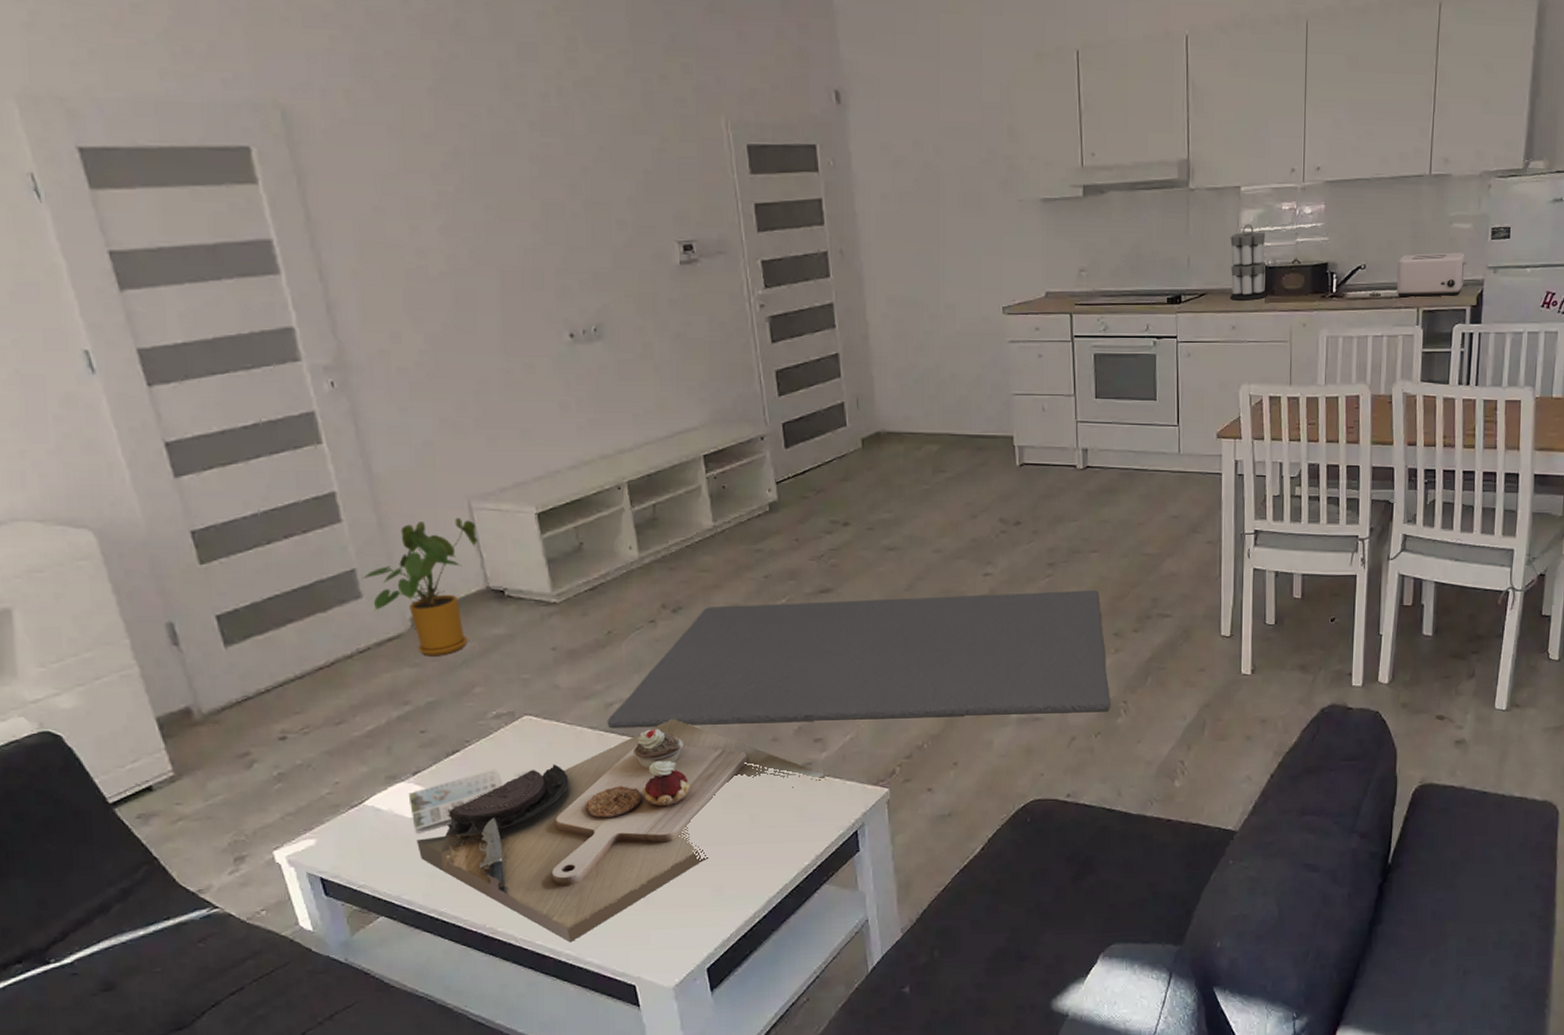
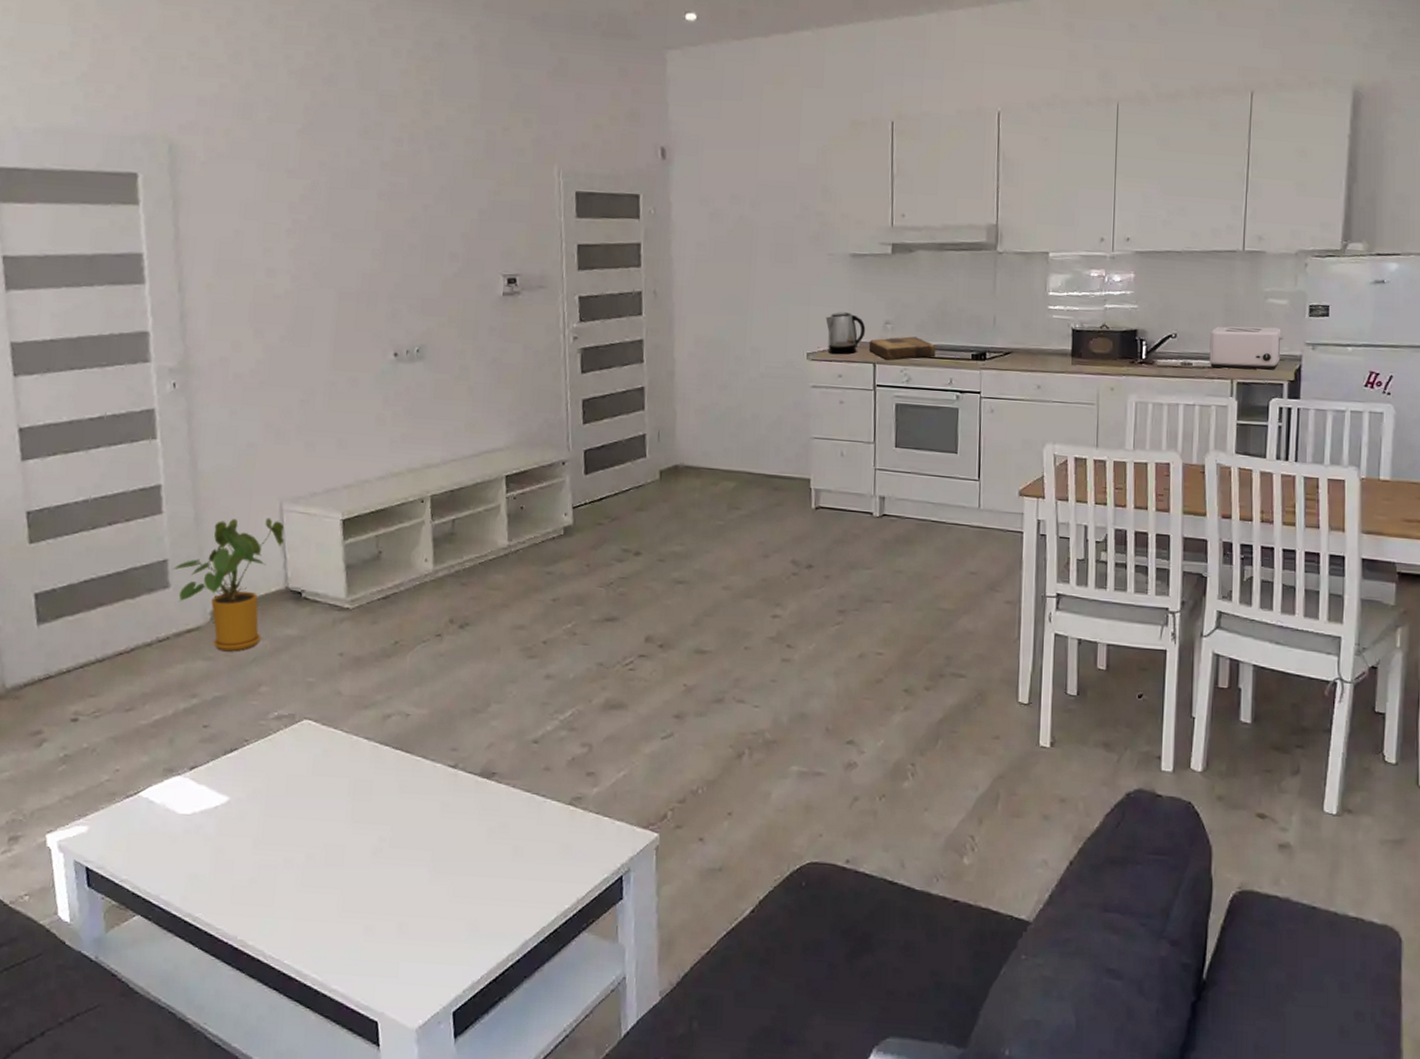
magazine: present [408,769,533,833] -> none [182,771,305,831]
decorative tray: present [416,718,826,943] -> none [182,736,595,966]
rug: present [607,590,1110,727] -> none [383,625,897,772]
kettle: none [1019,261,1061,307] -> present [825,312,866,355]
cutting board: none [1064,283,1132,311] -> present [868,336,936,361]
spice rack: present [1230,224,1267,301] -> none [1036,288,1074,362]

